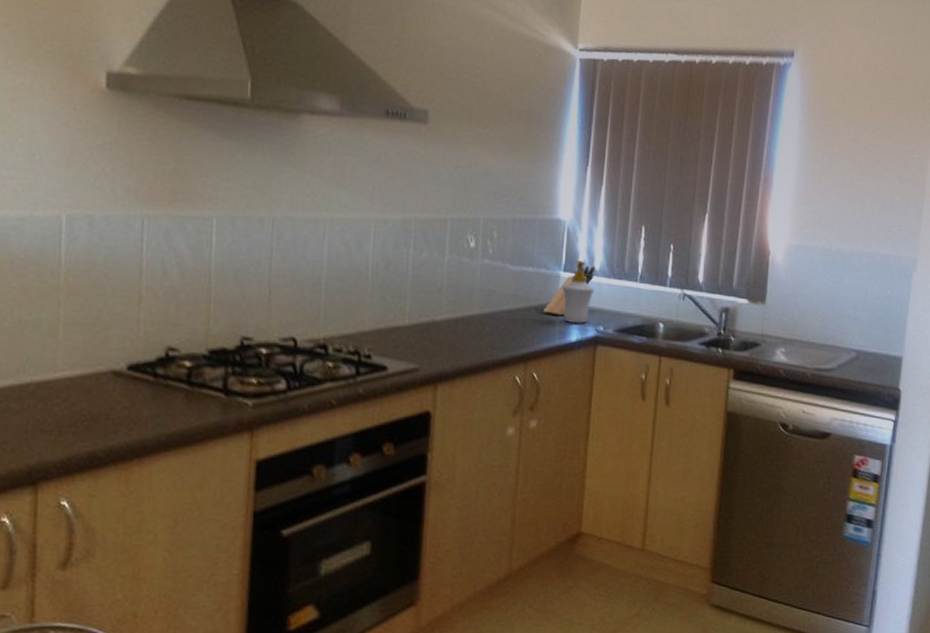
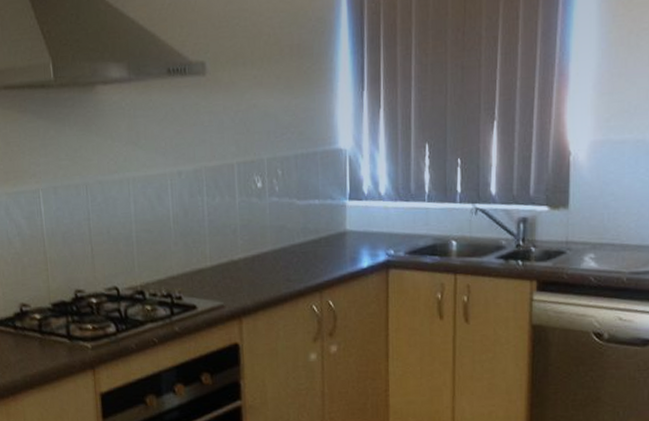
knife block: present [544,266,595,316] -> none [333,191,380,244]
soap bottle: present [562,260,595,323] -> none [349,187,382,250]

